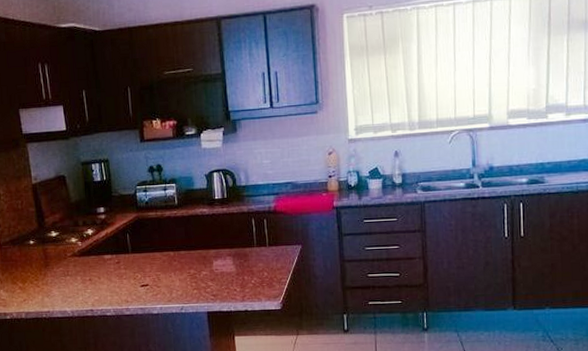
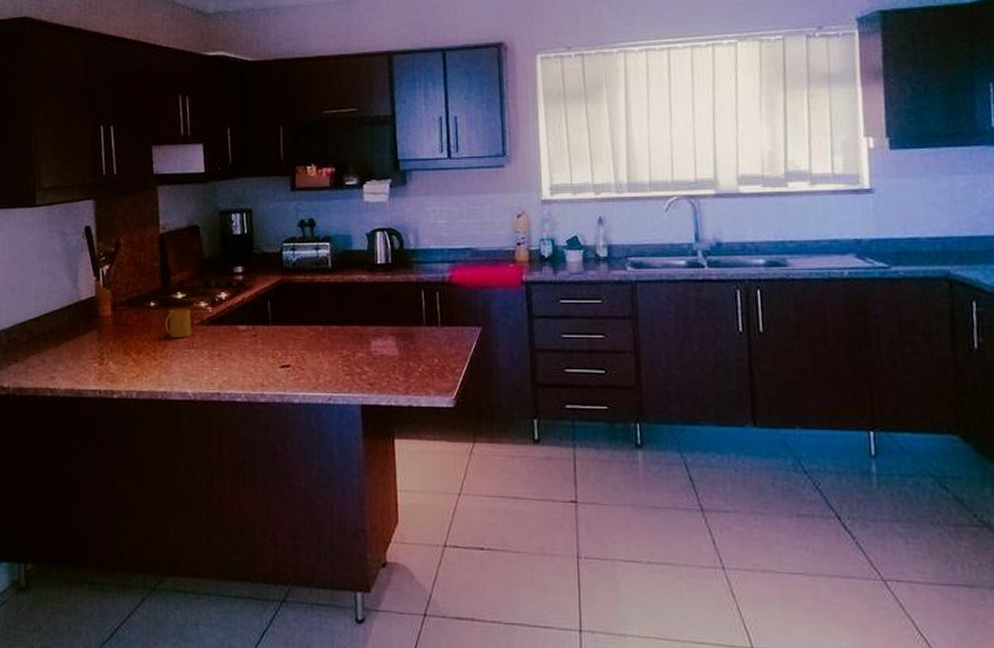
mug: none [43,244,66,269] -> present [164,308,191,339]

